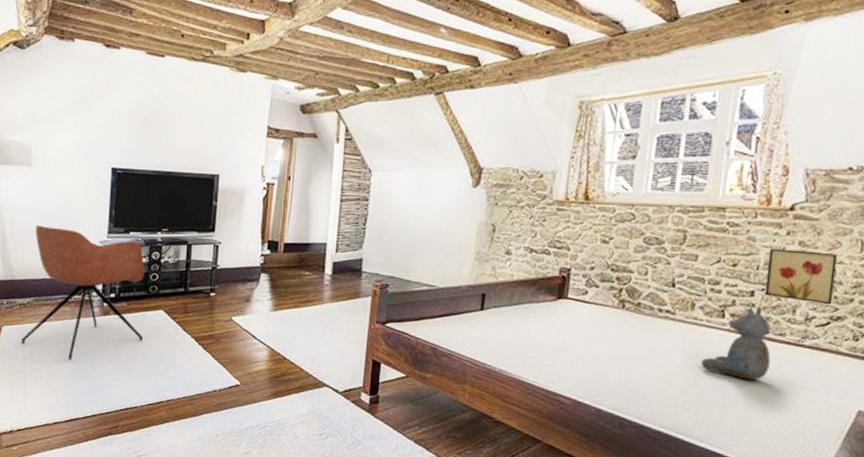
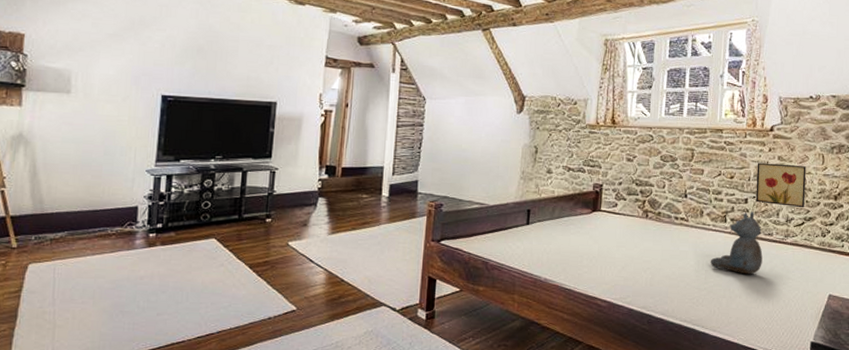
armchair: present [21,224,145,360] -> none [50,154,196,296]

